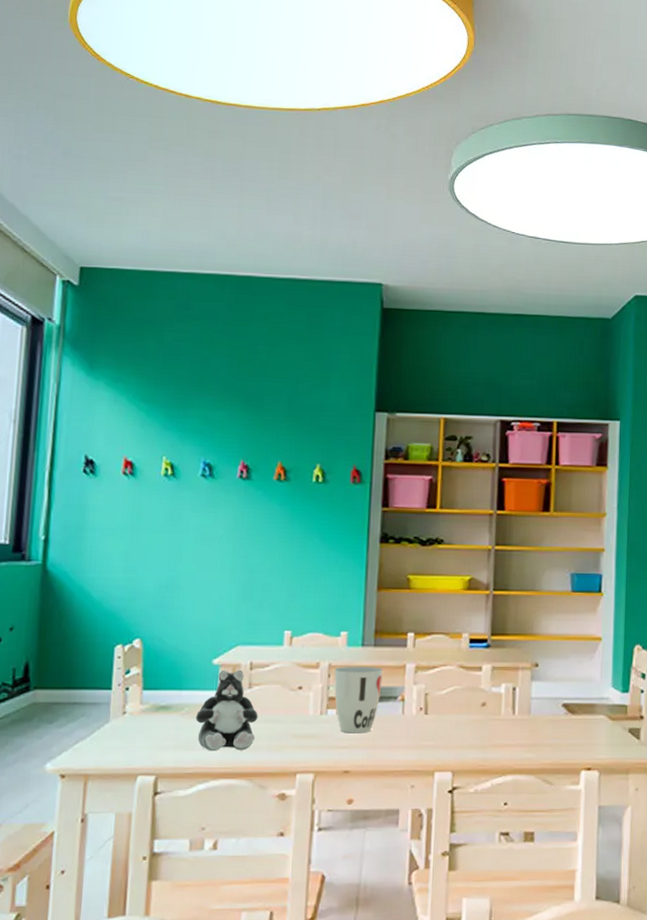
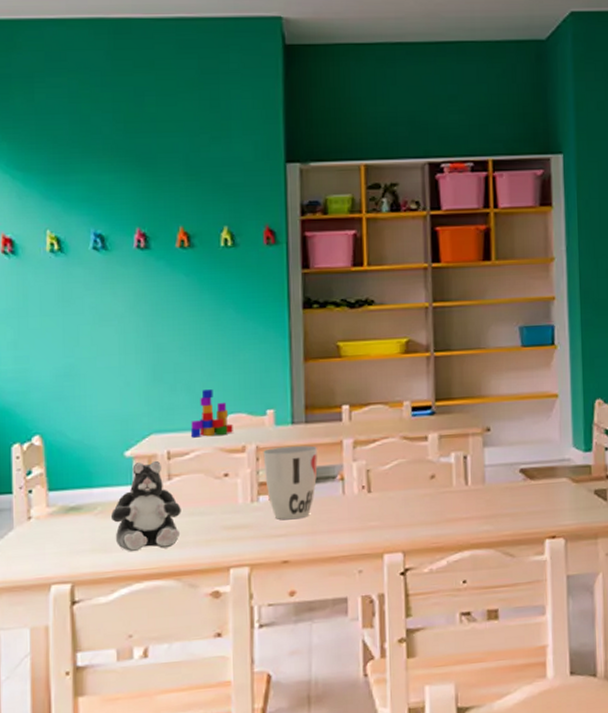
toy blocks: none [272,609,310,652] -> present [190,389,233,438]

